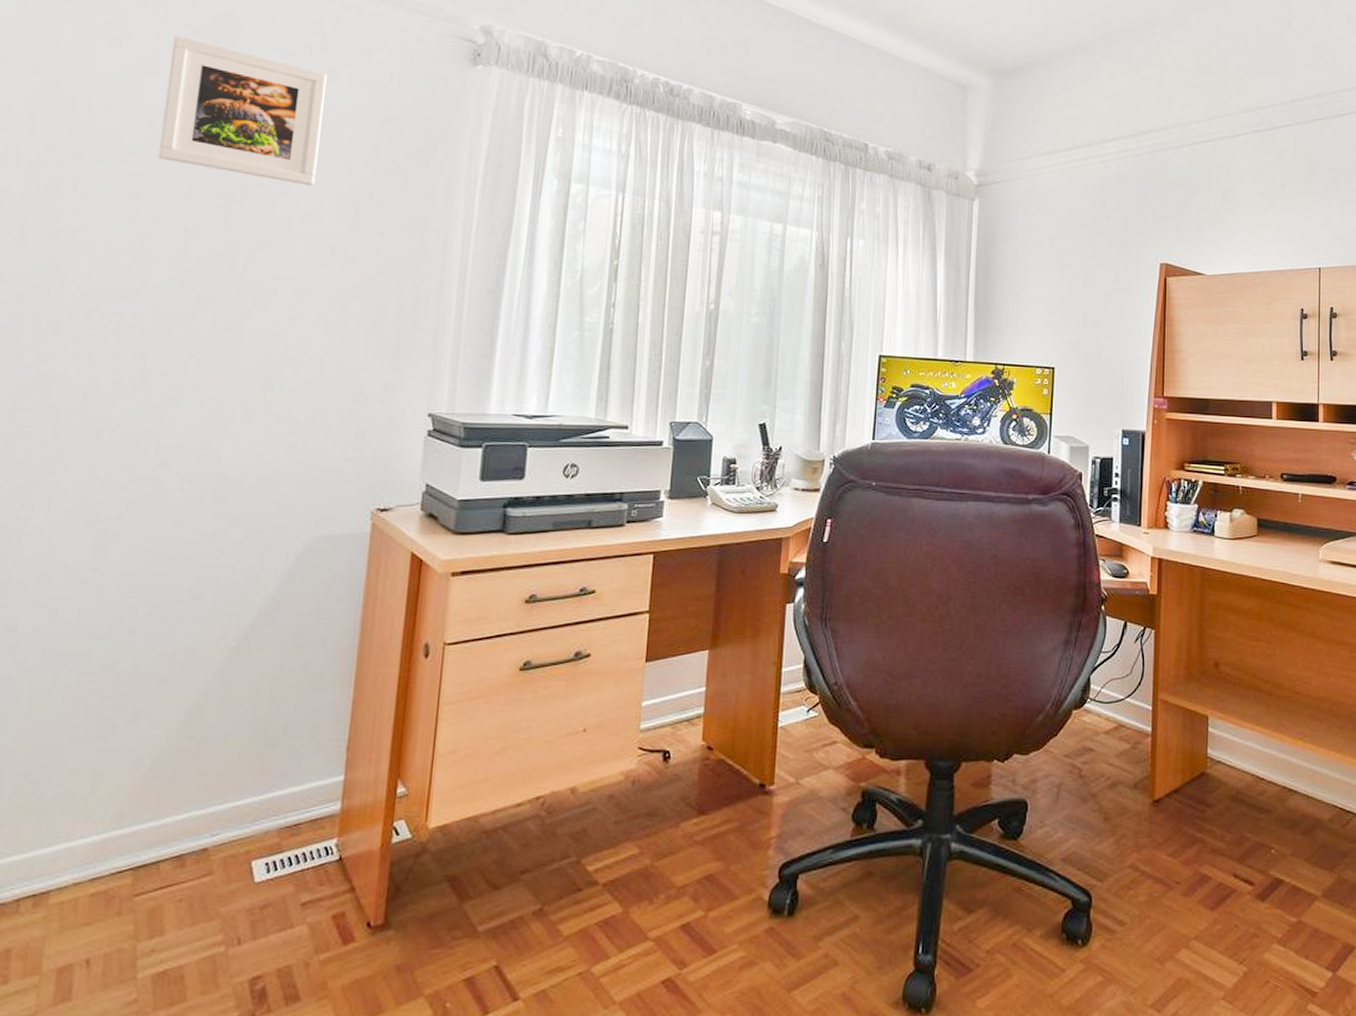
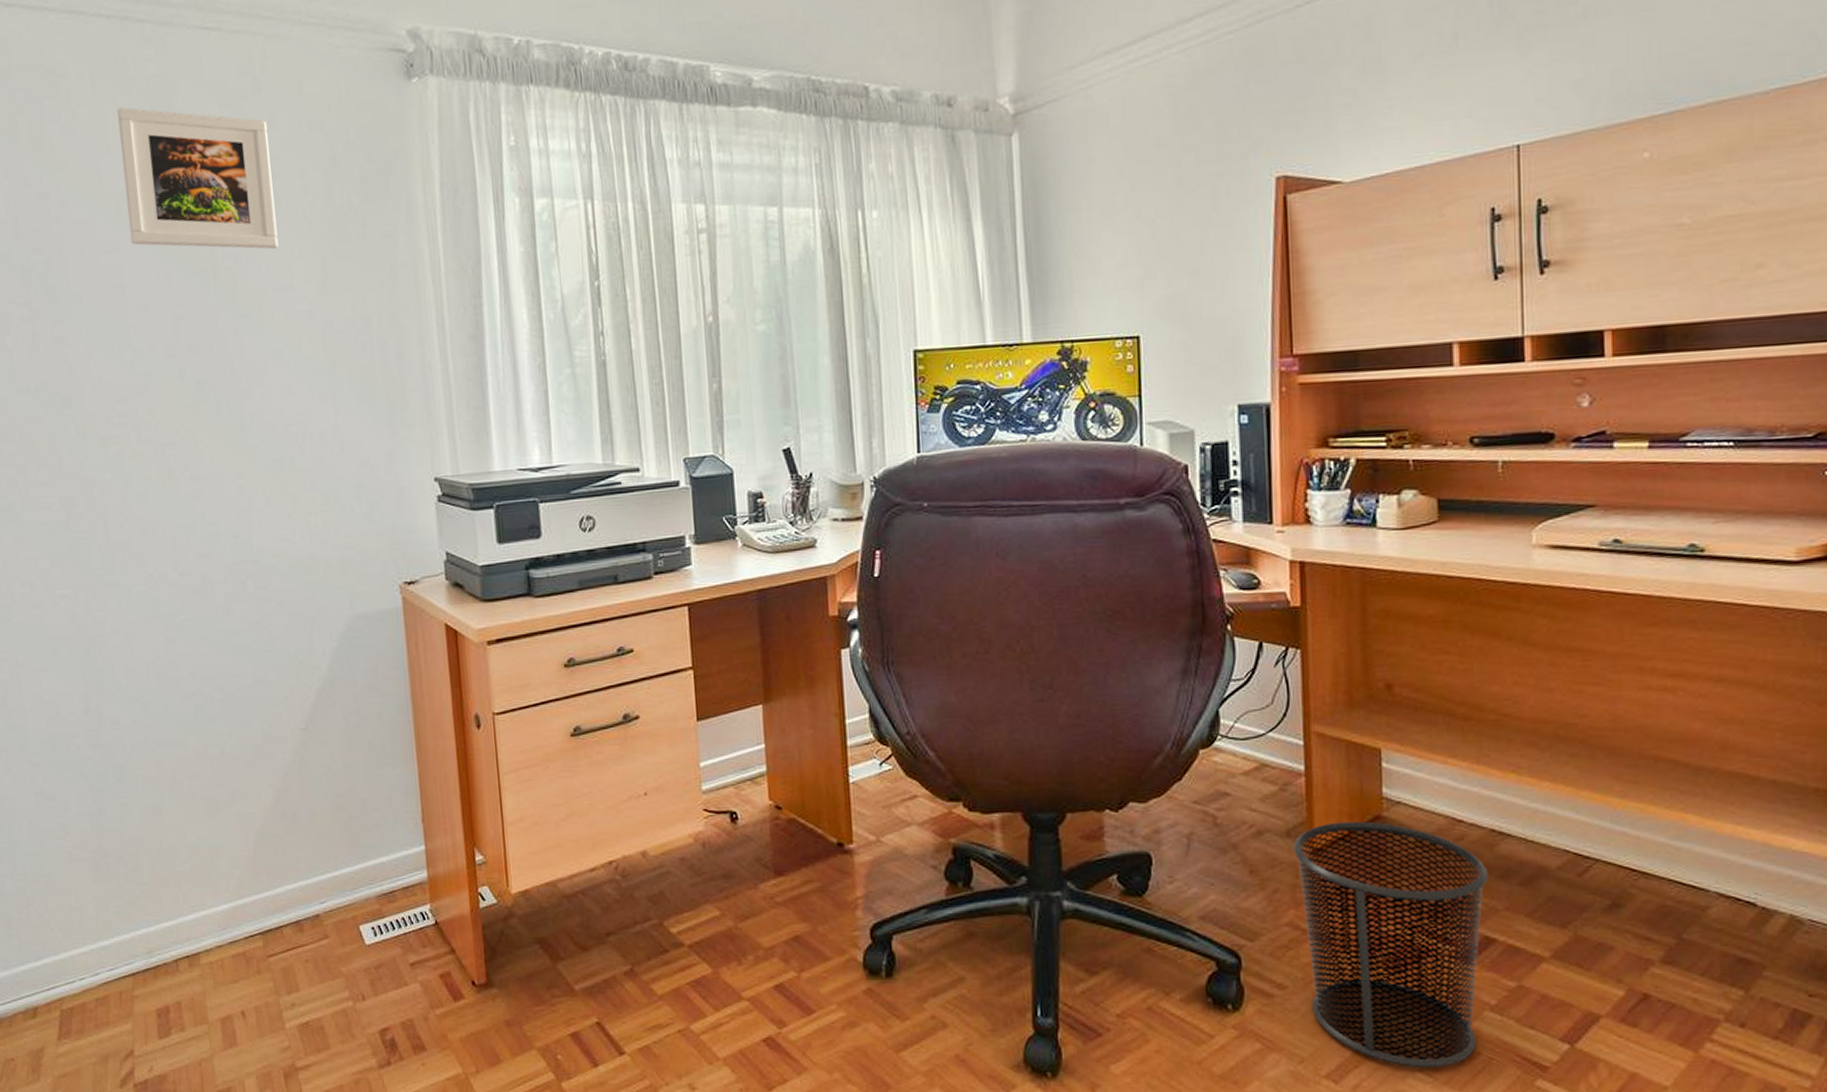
waste bin: none [1139,777,1280,996] -> present [1293,821,1489,1068]

